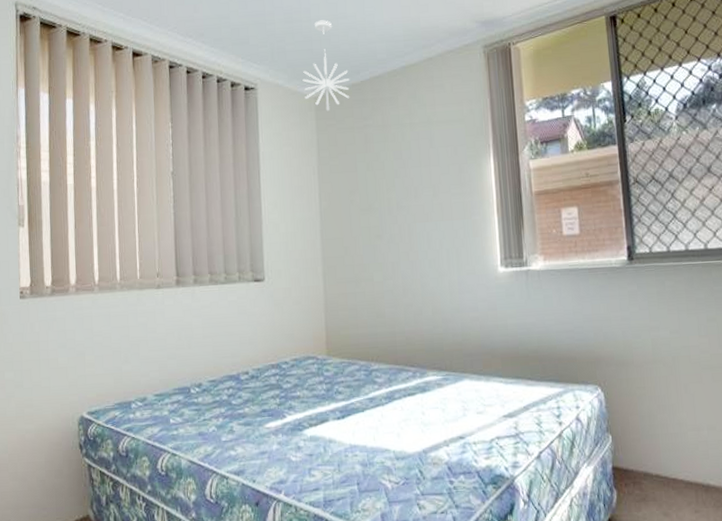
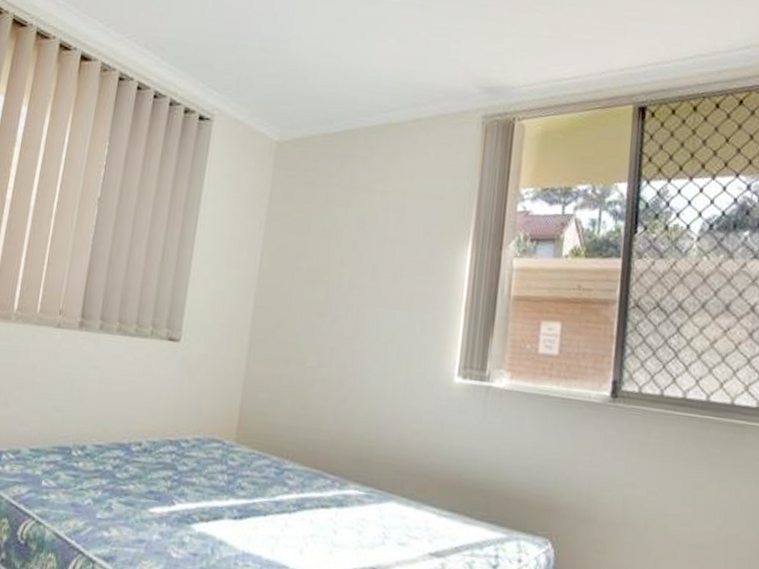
pendant light: present [302,20,350,112] -> none [265,54,321,160]

